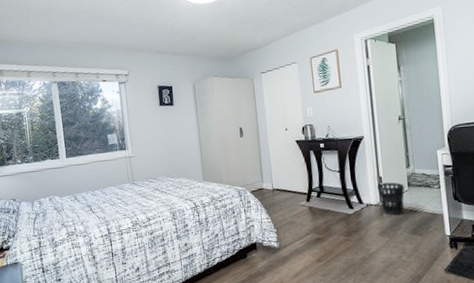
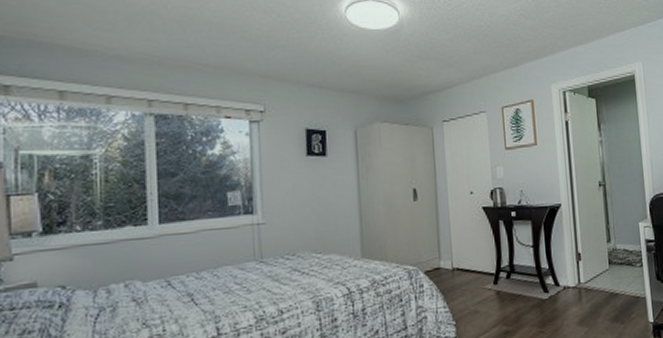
wastebasket: present [376,182,405,216] -> none [575,259,605,300]

